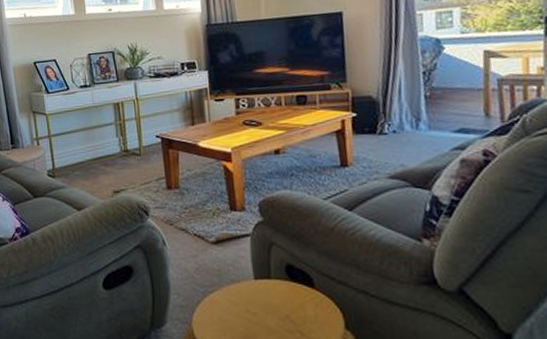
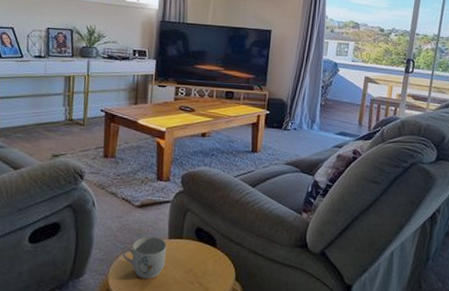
mug: none [204,277,255,328] -> present [122,236,167,279]

